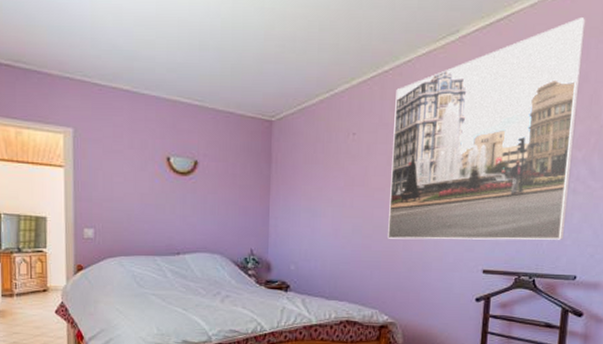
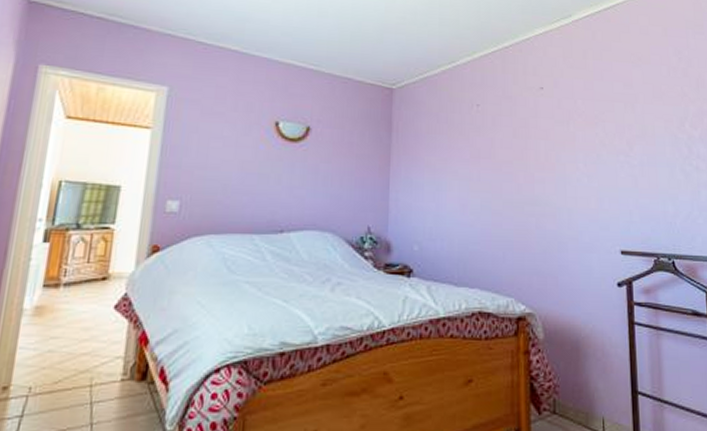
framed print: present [388,16,586,240] -> none [517,11,695,218]

